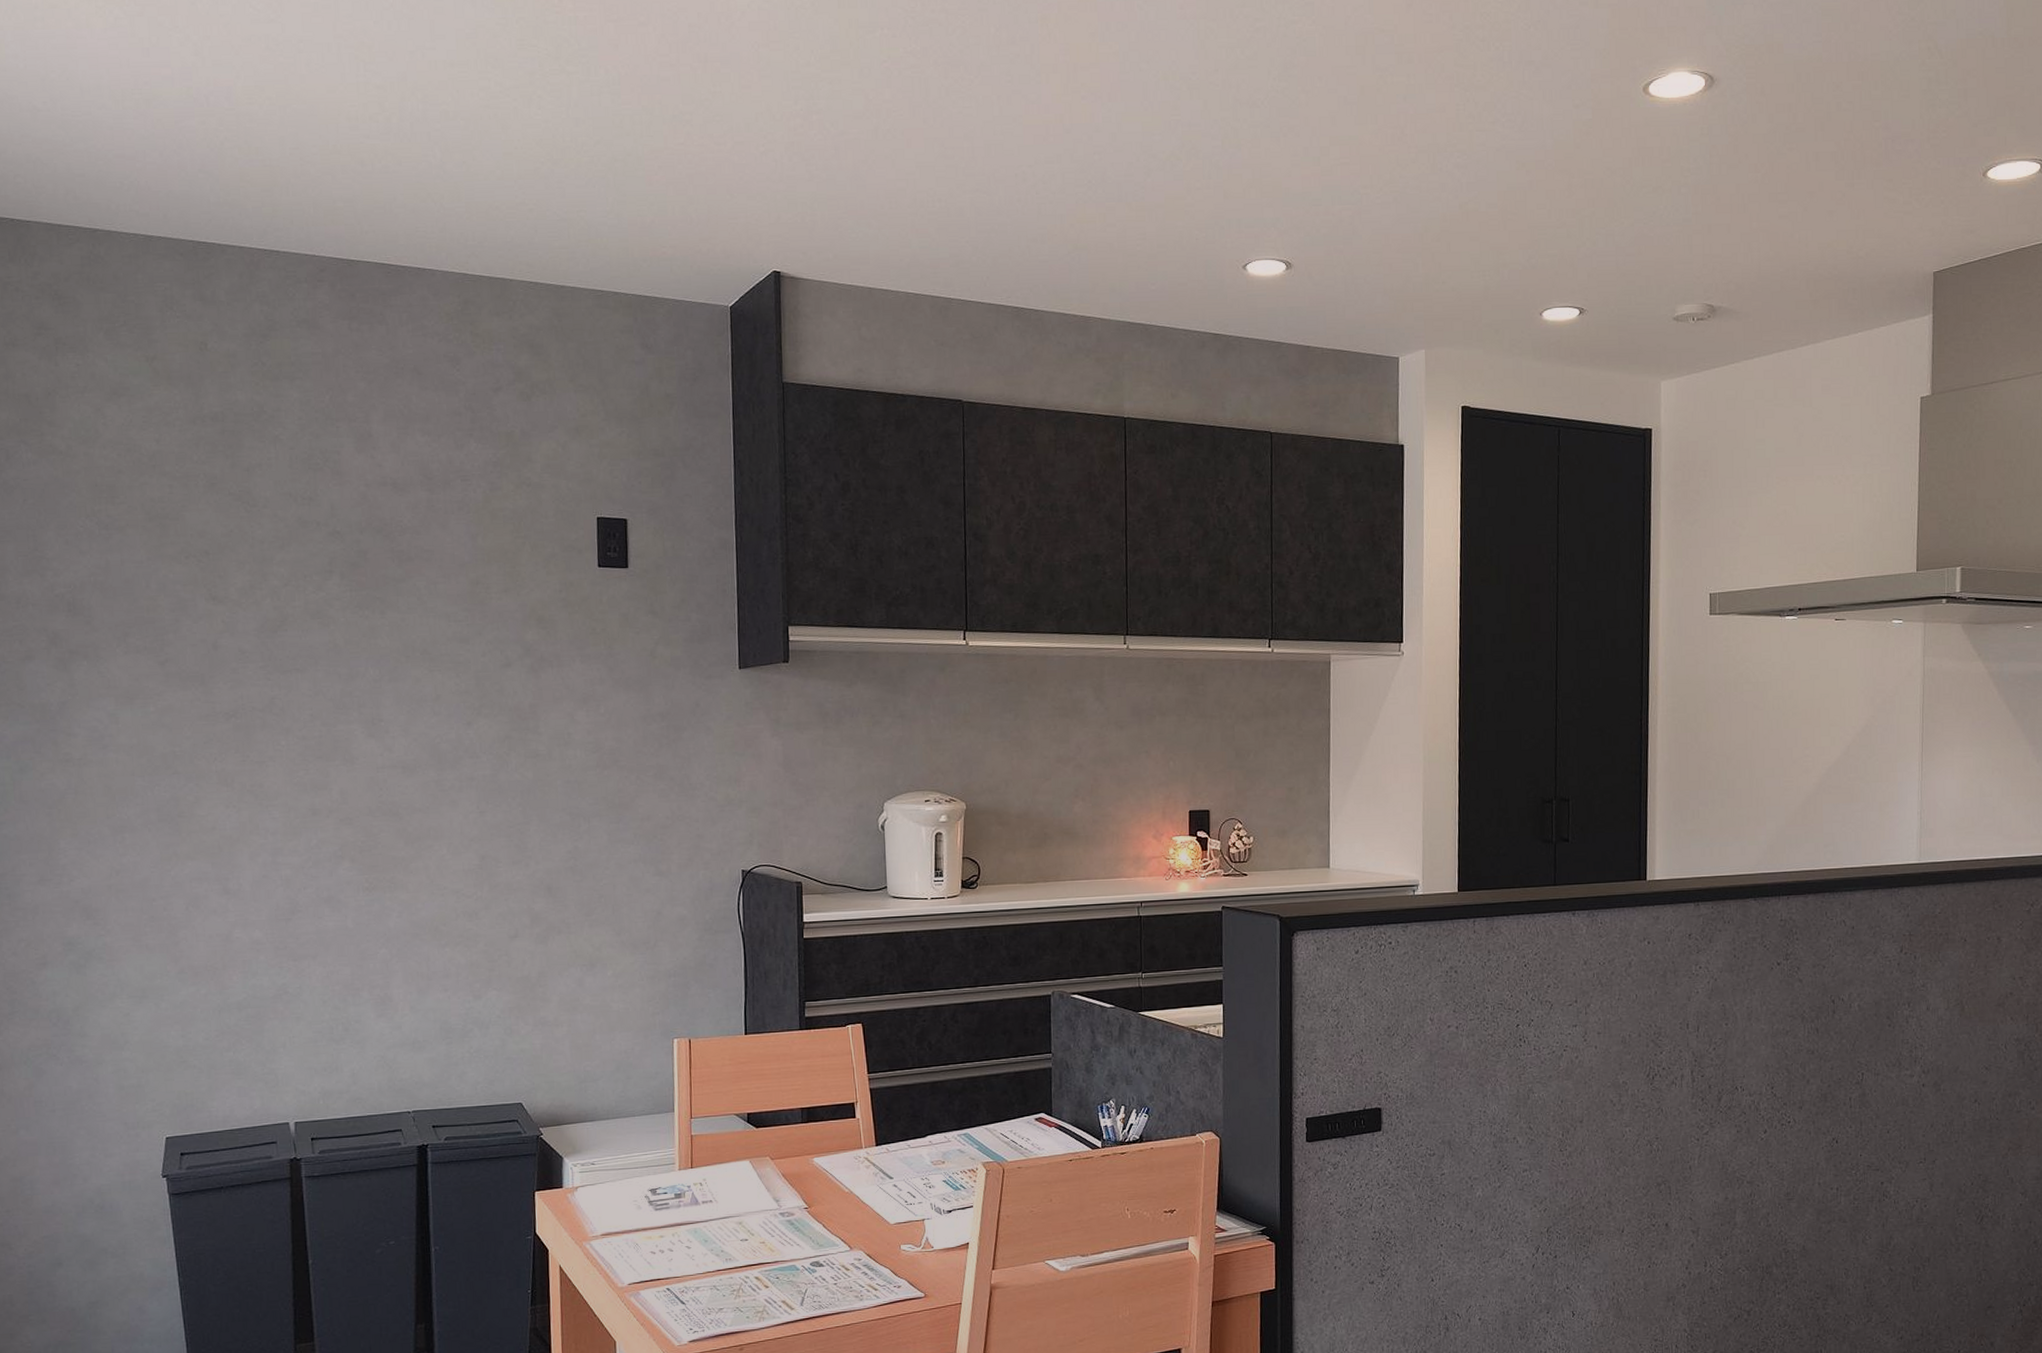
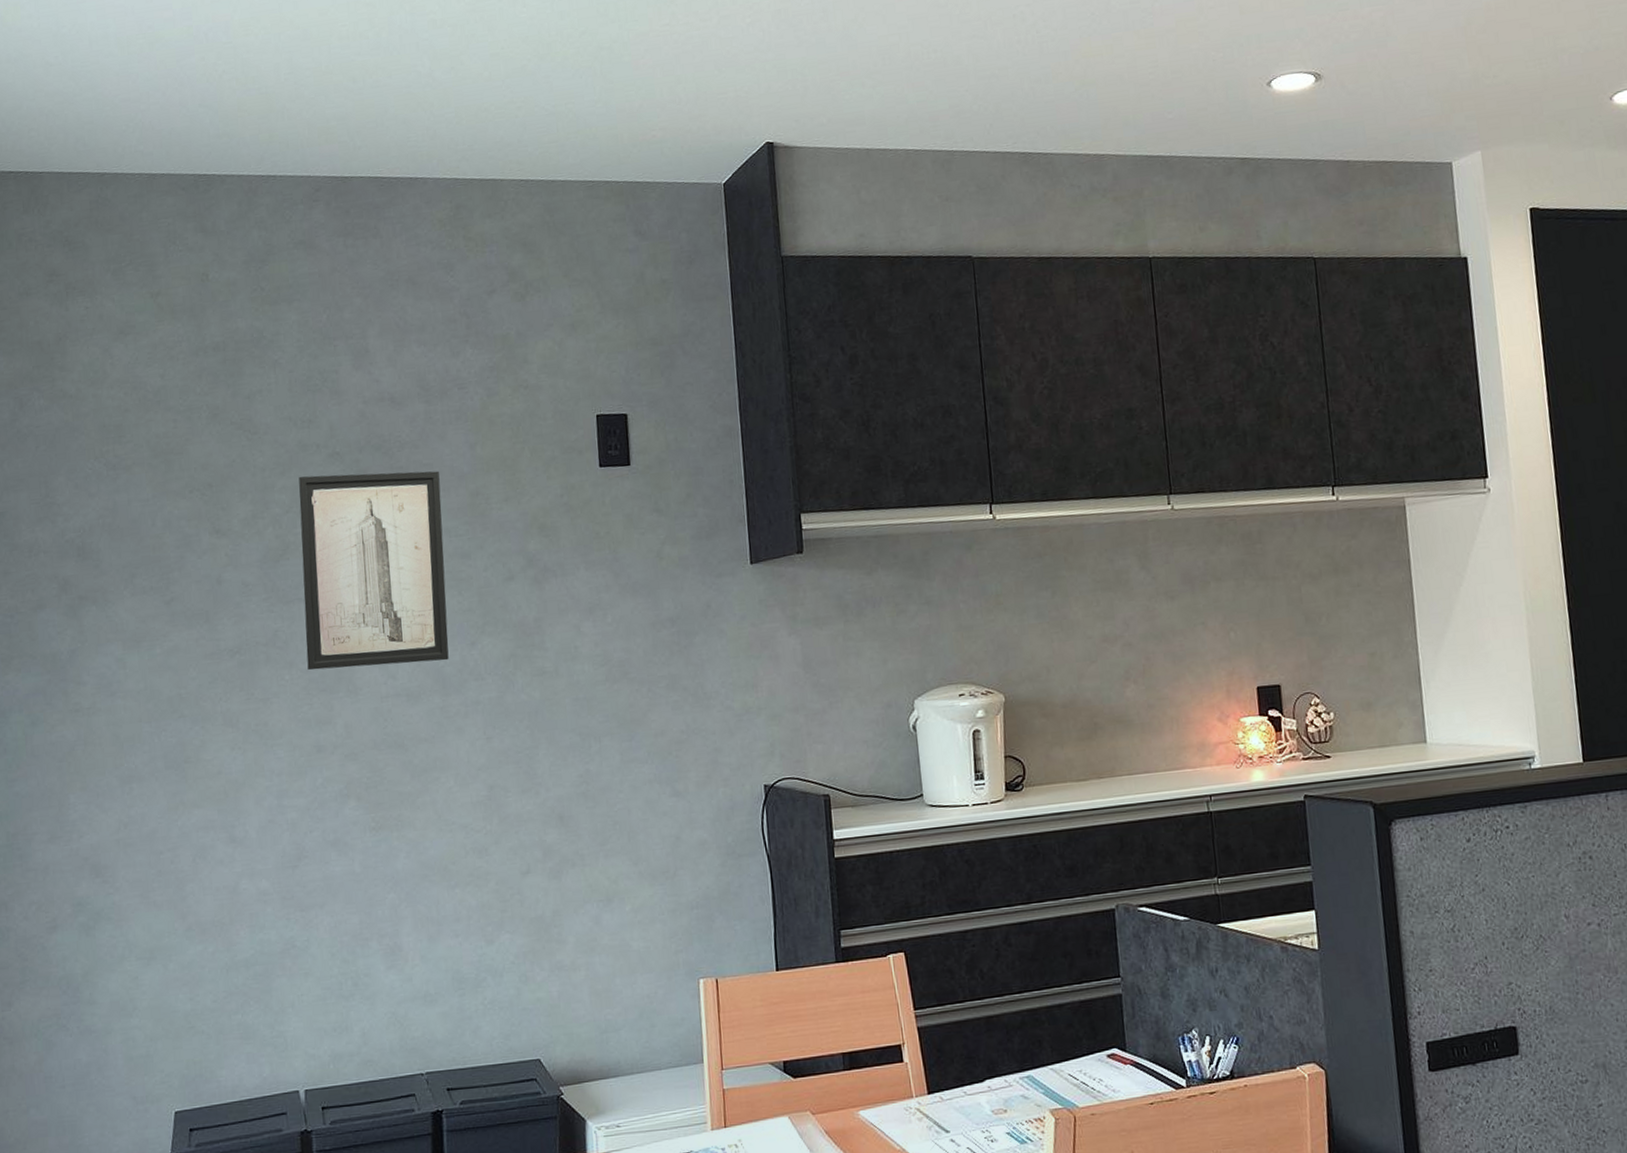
wall art: none [298,551,445,738] -> present [299,470,449,670]

